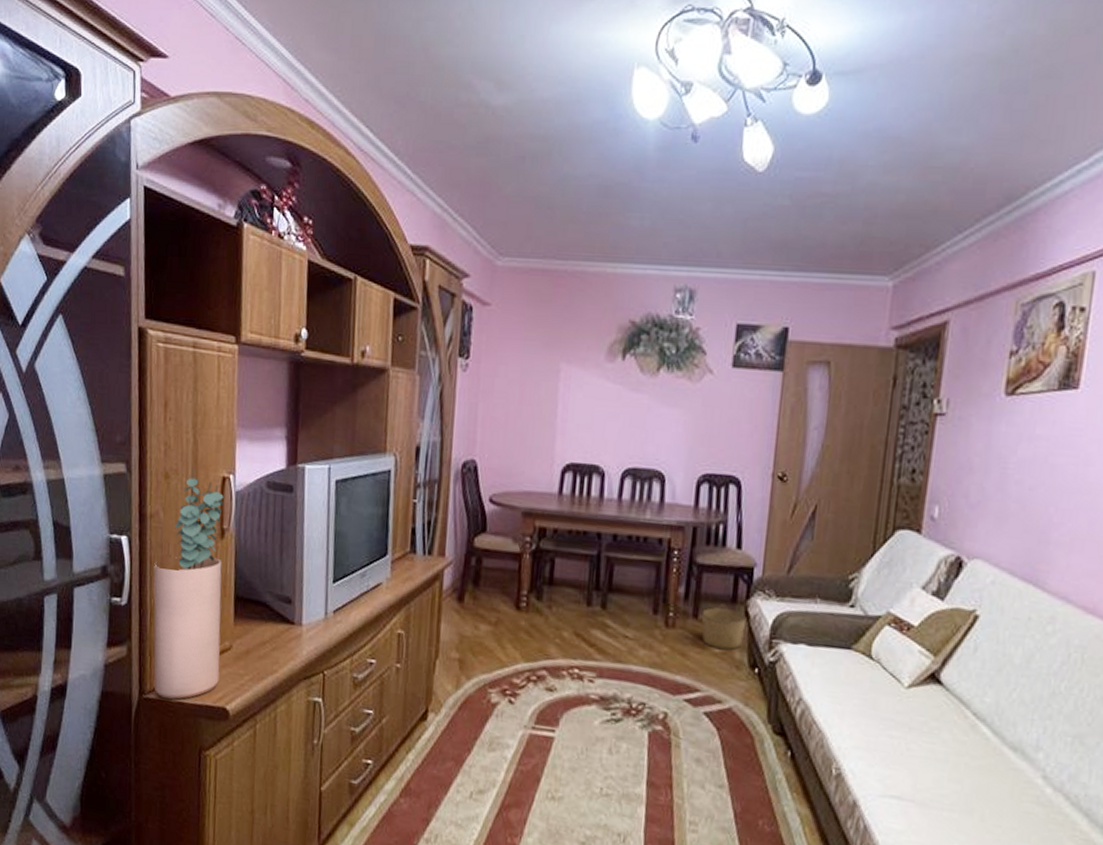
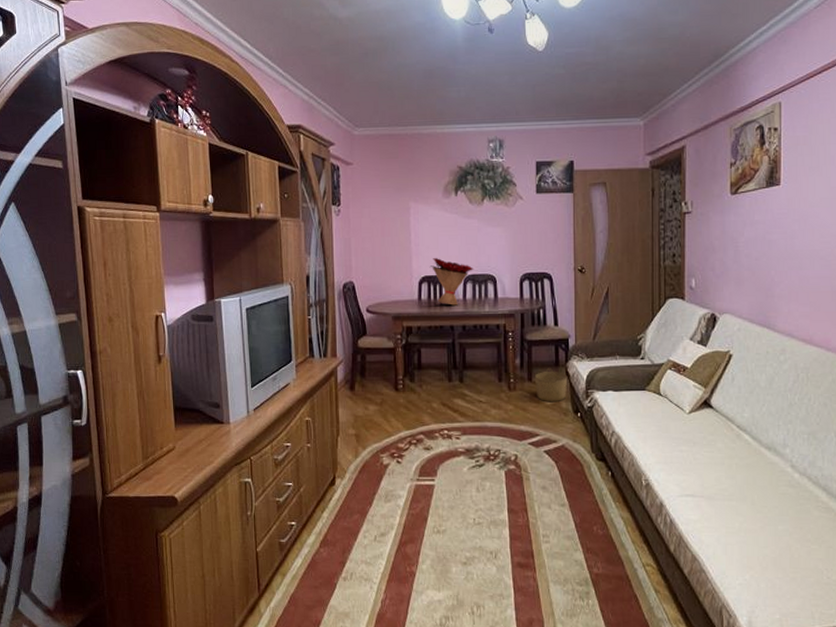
vase: present [153,467,224,700] -> none [106,311,167,496]
flower bouquet: none [577,441,637,507] -> present [429,258,474,306]

